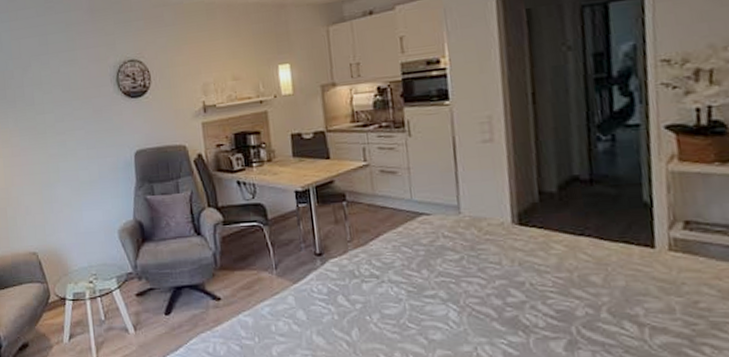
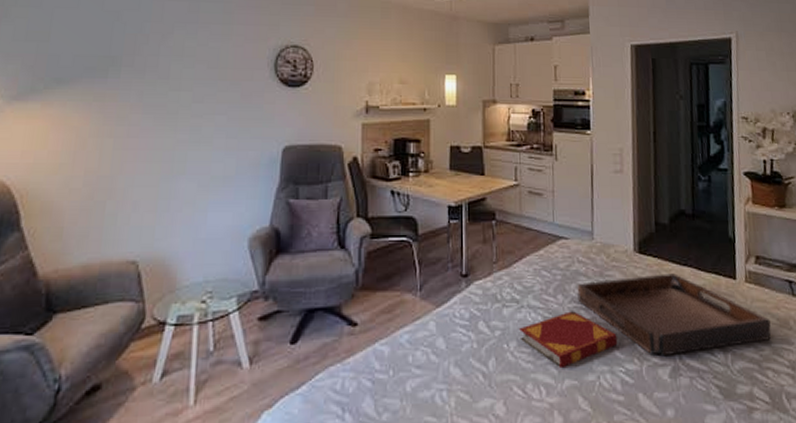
hardback book: none [381,285,497,340] -> present [519,311,618,369]
serving tray: none [444,244,709,330] -> present [577,273,771,357]

